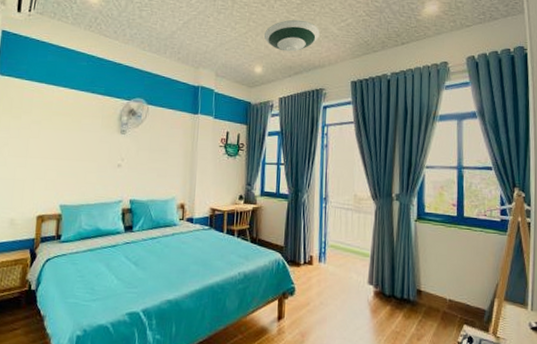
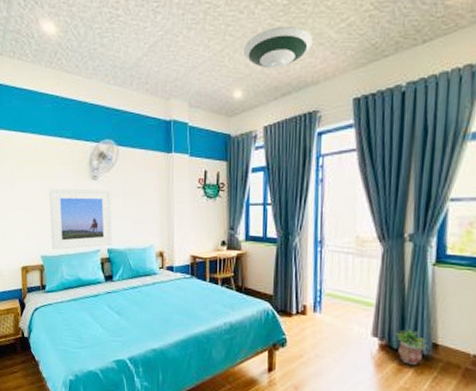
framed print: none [72,139,138,200] -> present [49,188,112,250]
potted plant: none [387,277,414,310] -> present [395,328,429,365]

